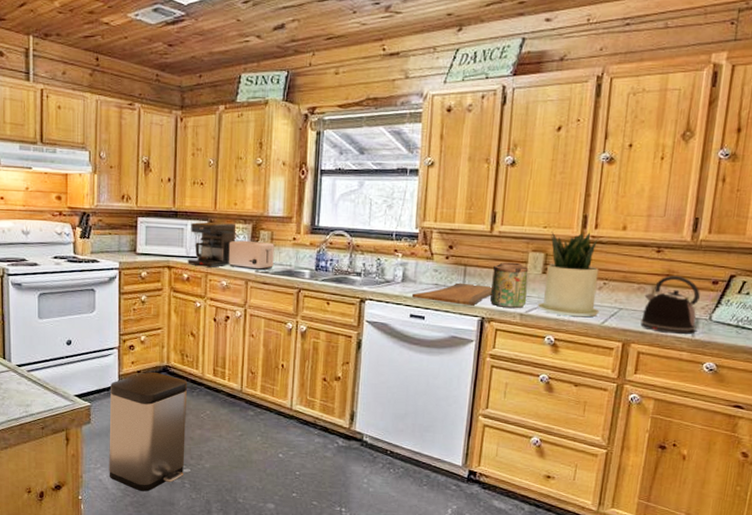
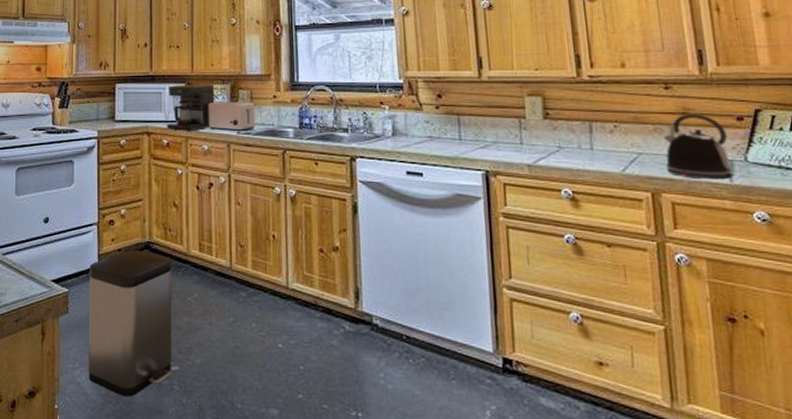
cutting board: present [411,283,493,307] -> none [404,133,493,160]
canister: present [489,262,529,308] -> none [489,108,533,158]
planter: present [537,232,600,318] -> none [544,72,617,165]

